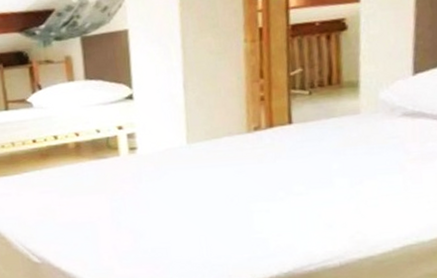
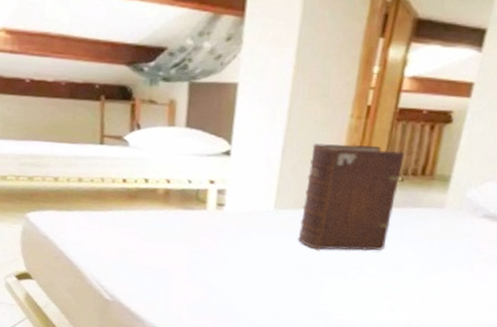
book: none [213,65,309,177] -> present [298,143,405,251]

